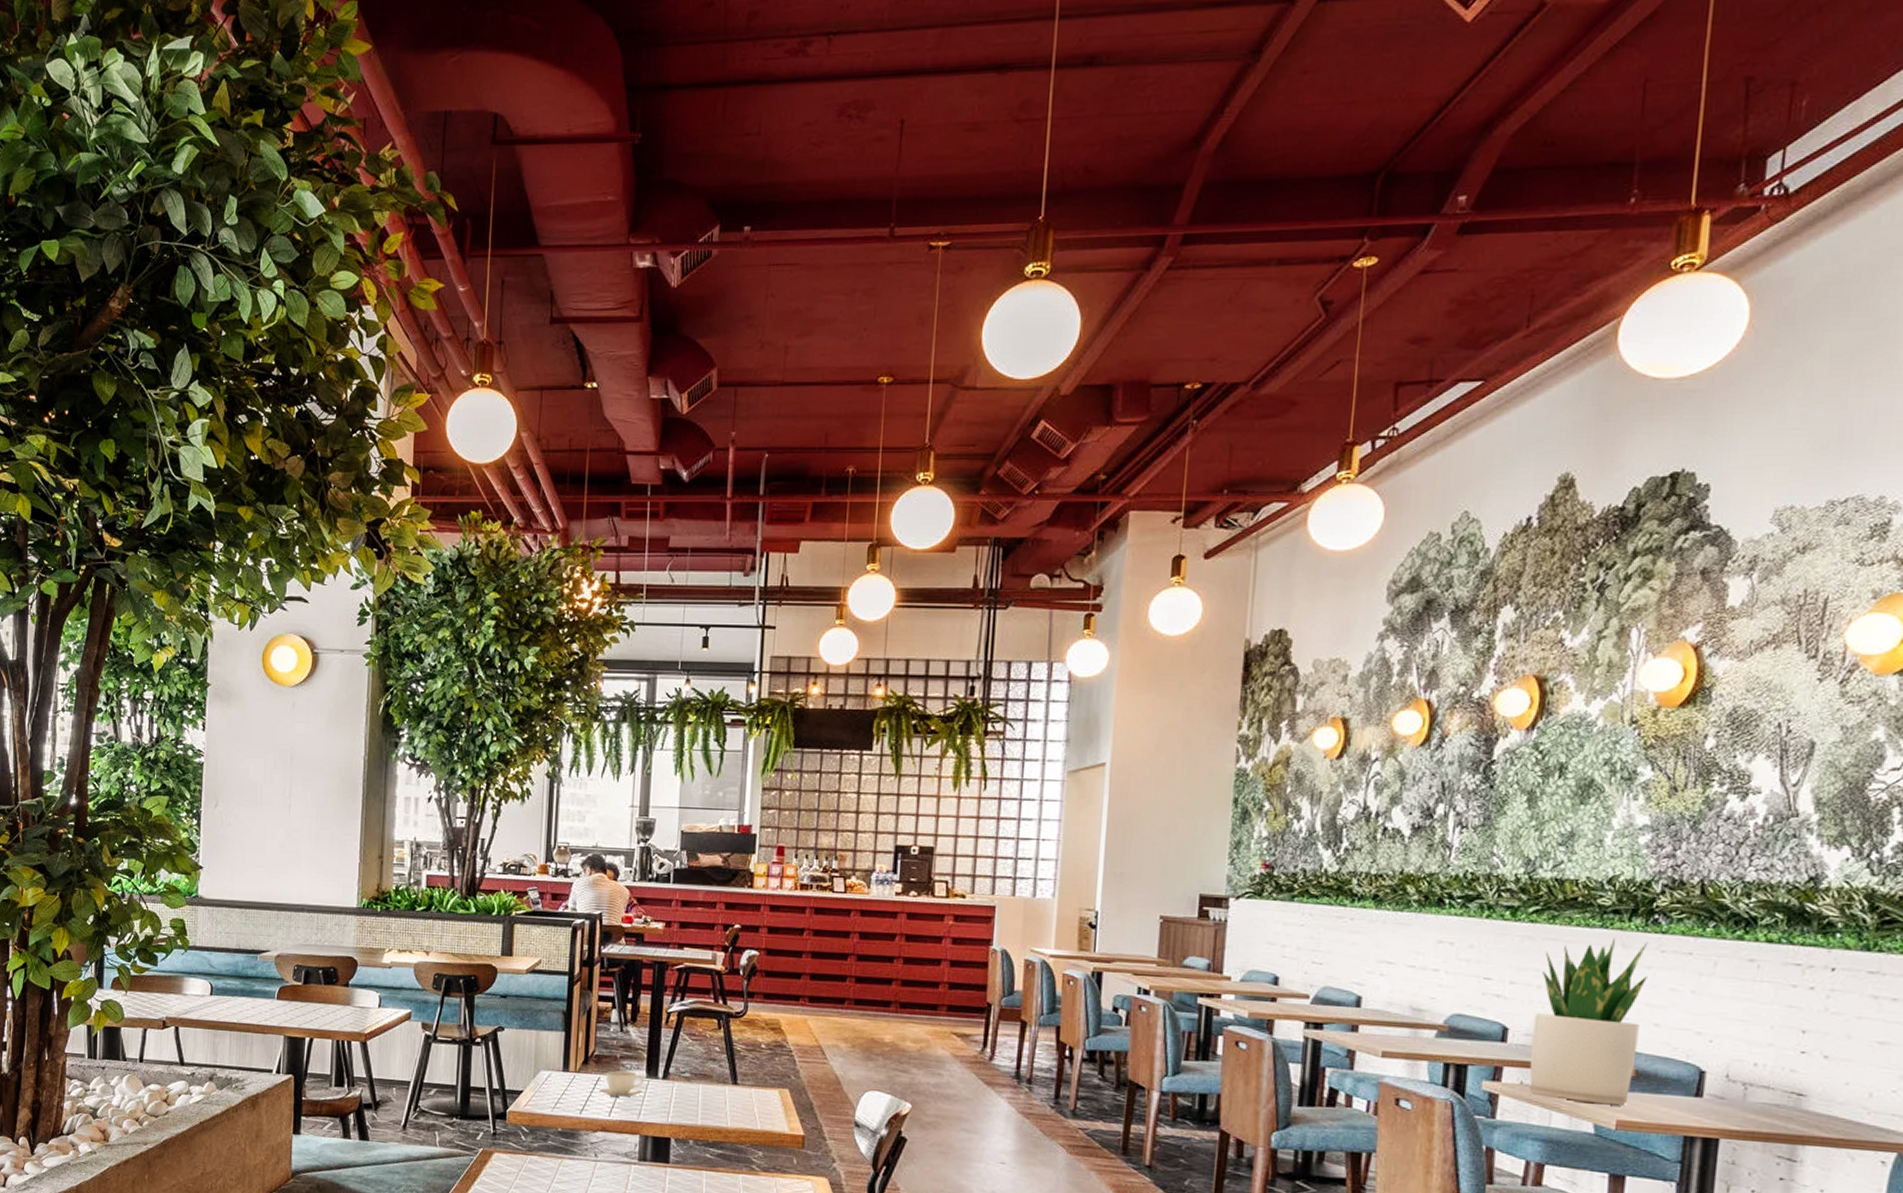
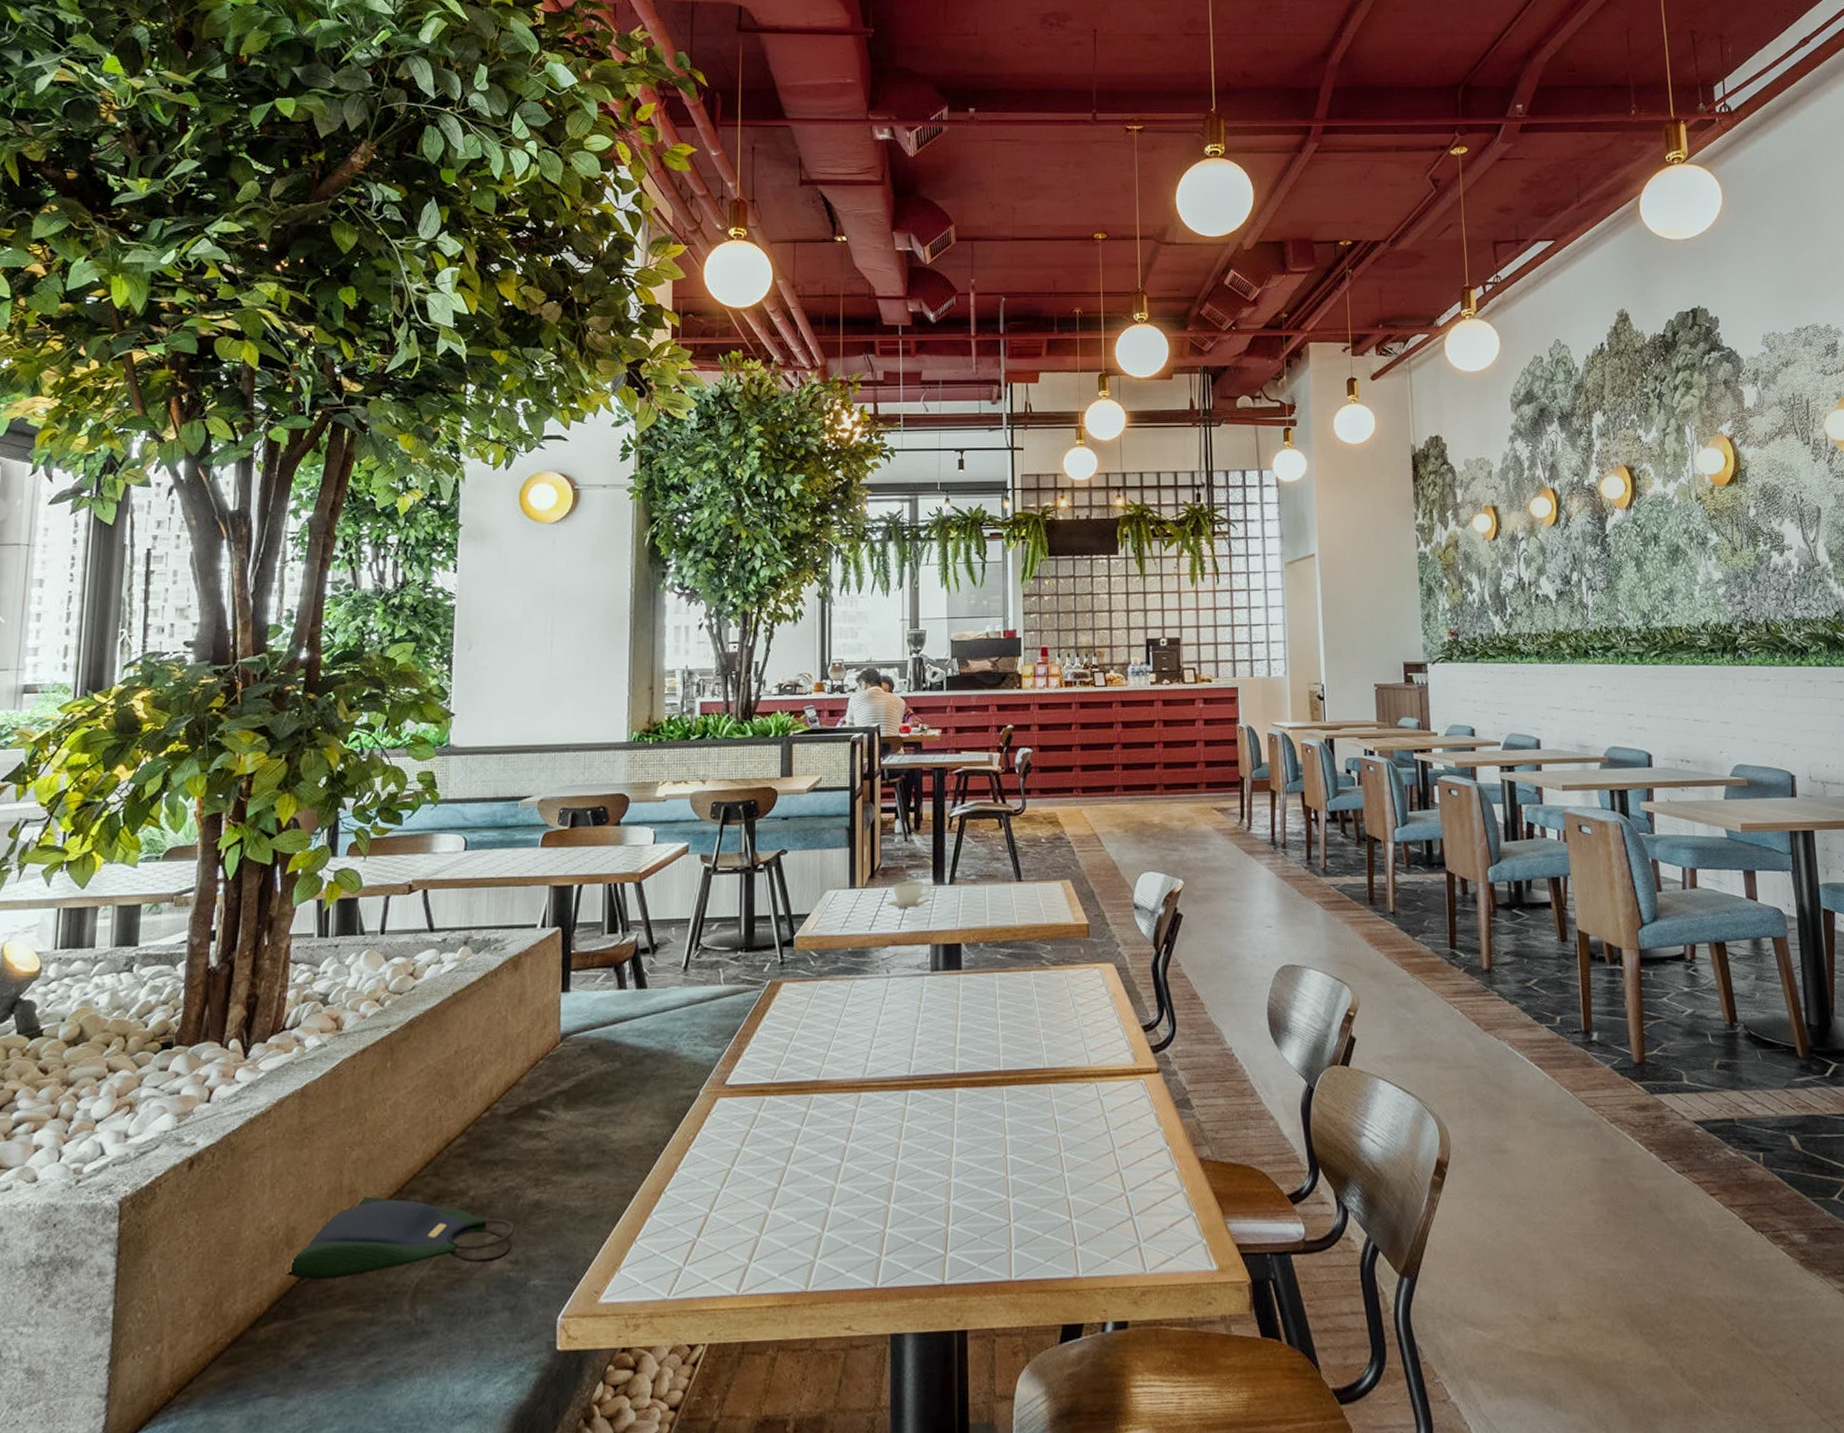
planter: present [1529,937,1649,1106] -> none [1668,672,1746,812]

